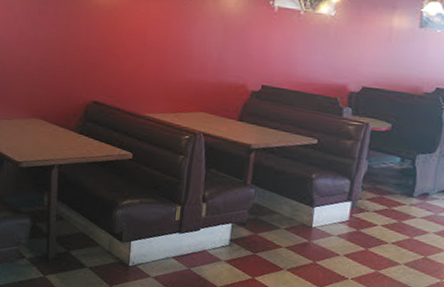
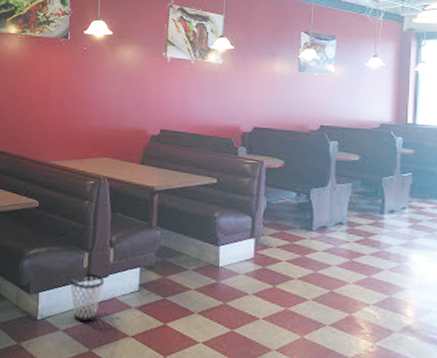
wastebasket: none [161,225,196,271] -> present [69,272,105,322]

